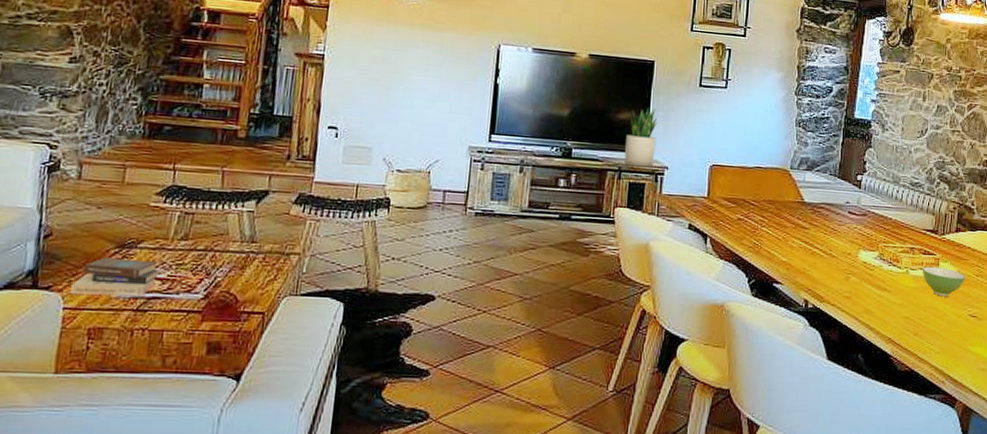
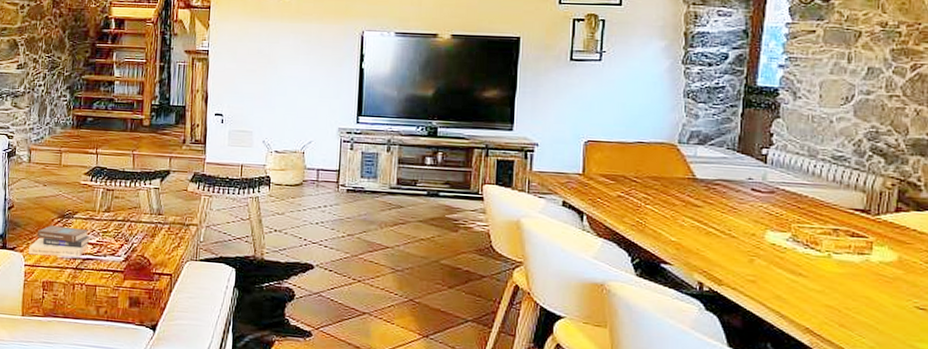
planter: present [624,106,658,168] -> none [491,83,525,145]
bowl: present [922,266,967,297] -> none [849,250,911,285]

